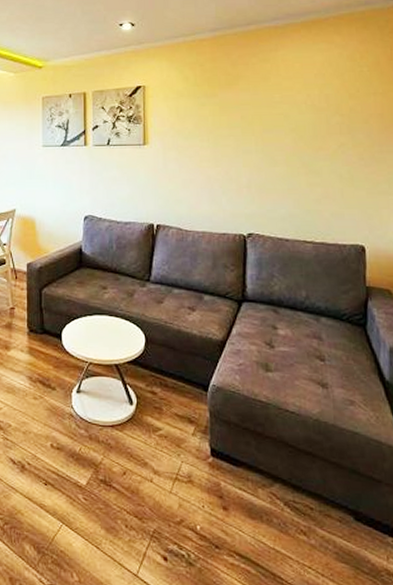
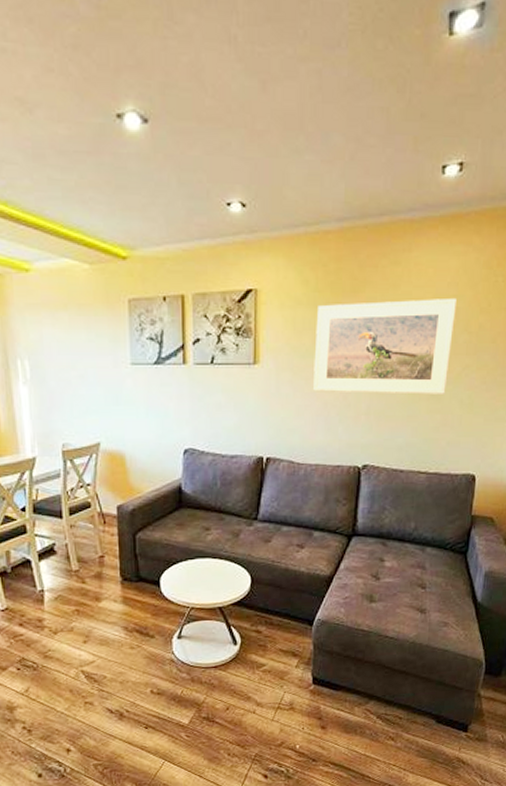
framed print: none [196,86,325,170] -> present [313,297,457,394]

